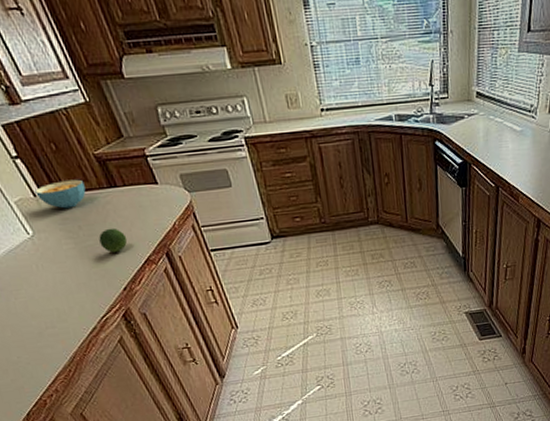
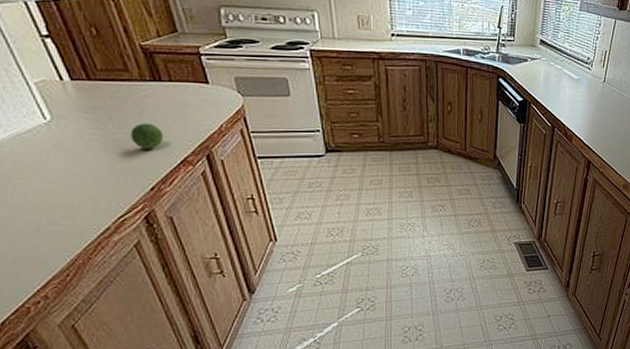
cereal bowl: present [35,179,86,209] -> none [62,67,124,97]

